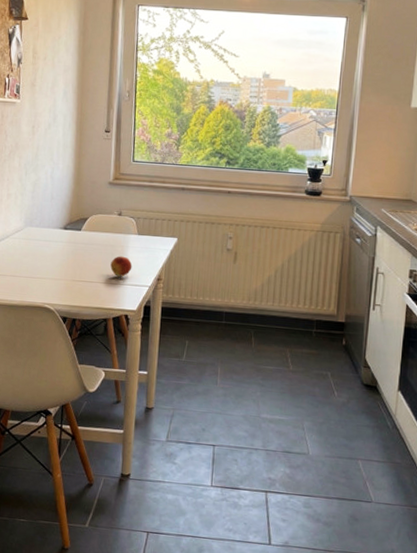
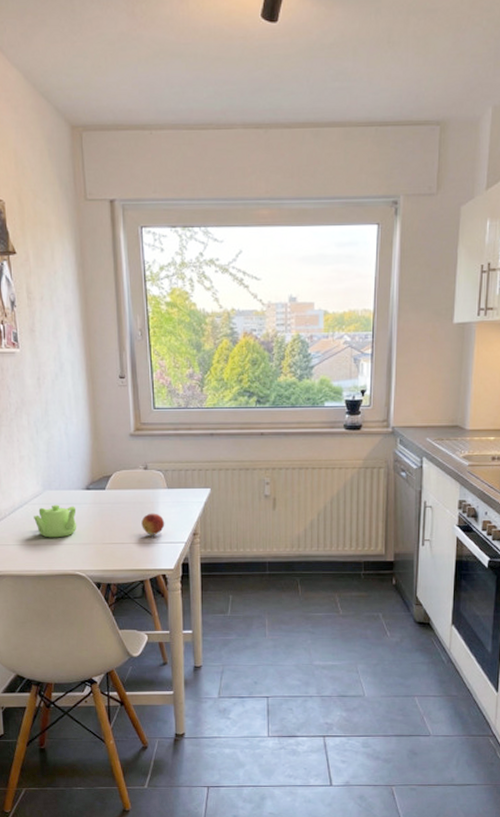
teapot: none [13,240,53,272] -> present [34,505,77,538]

